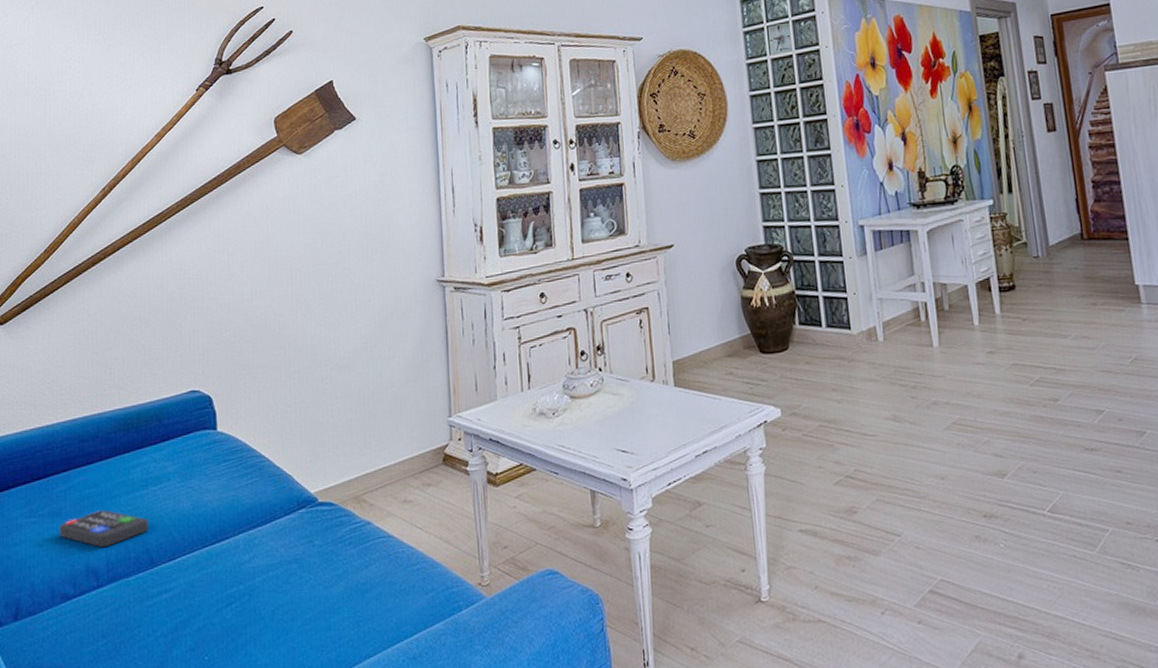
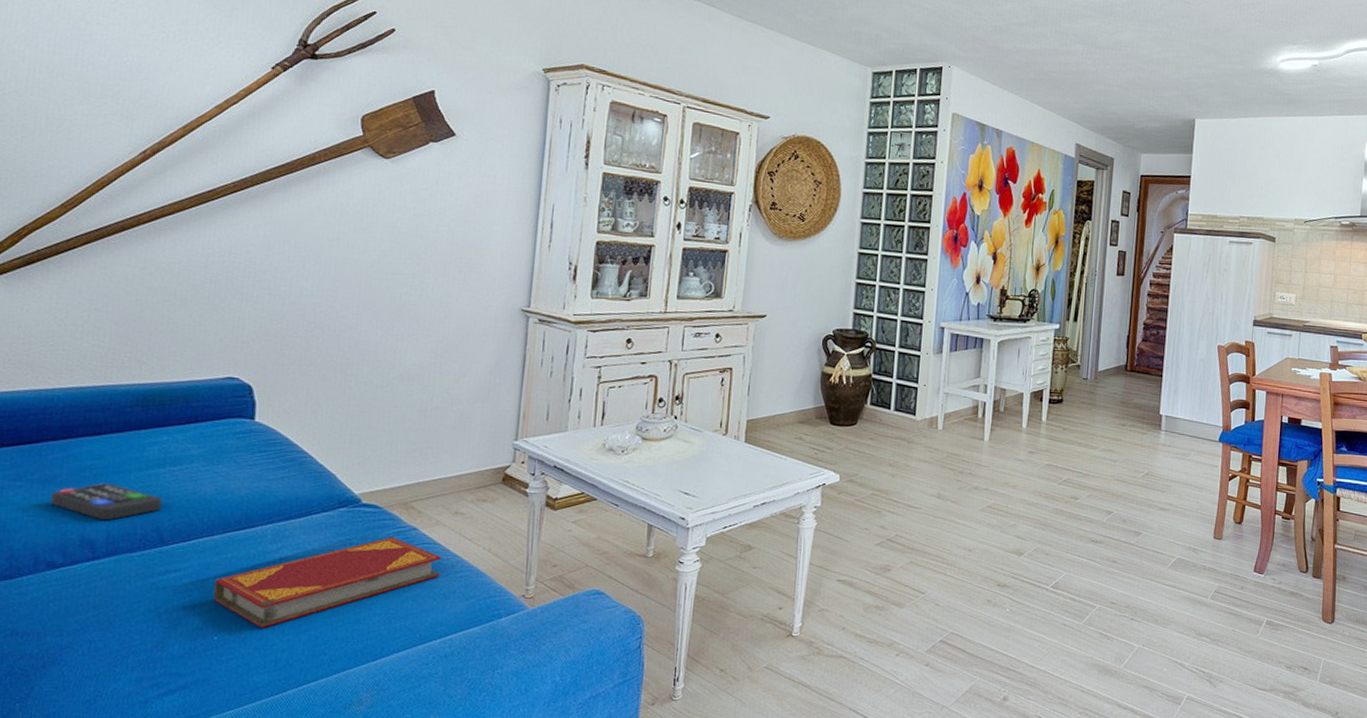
hardback book: none [200,533,398,644] -> present [213,536,442,628]

